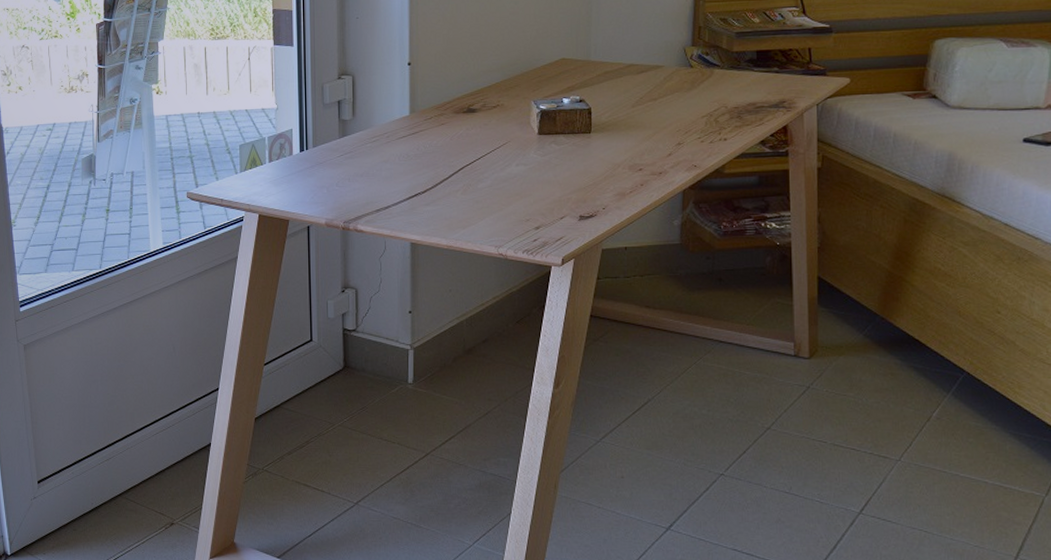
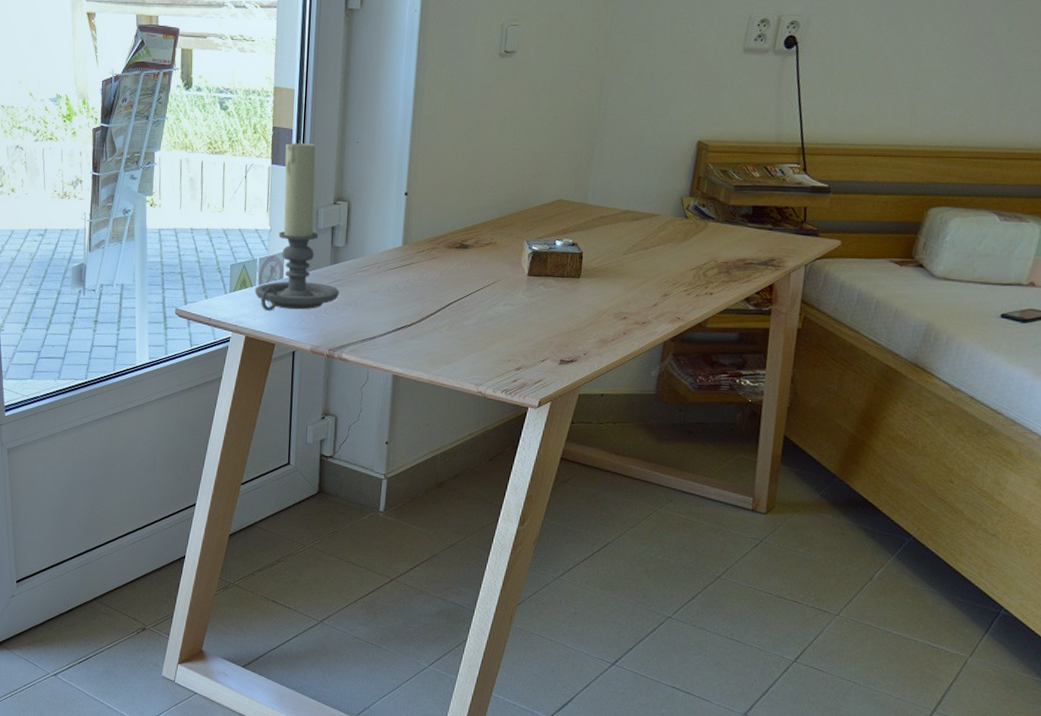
candle holder: none [265,19,350,188] -> present [254,139,339,311]

